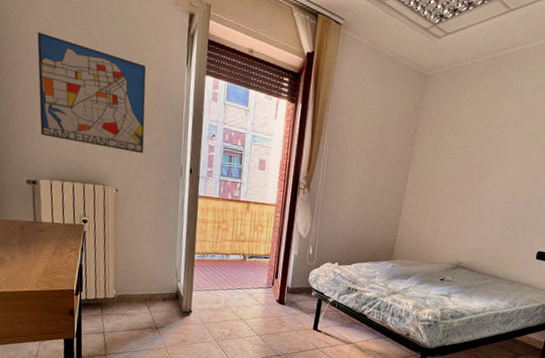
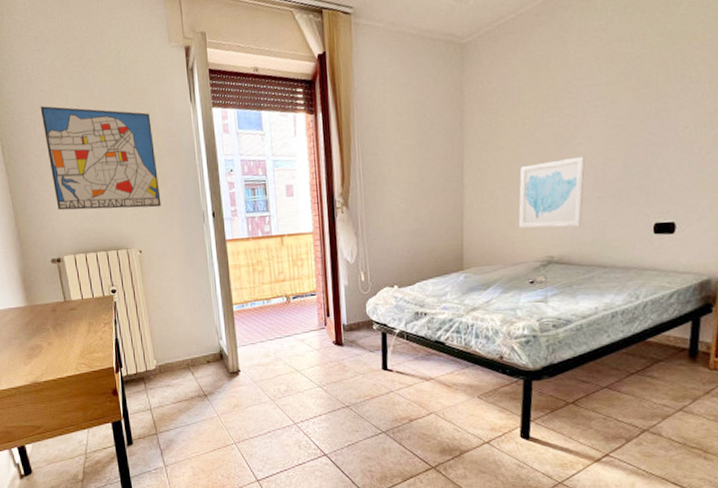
wall art: none [440,186,499,243] -> present [518,156,585,229]

